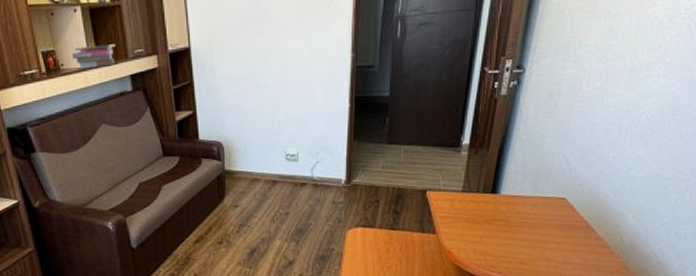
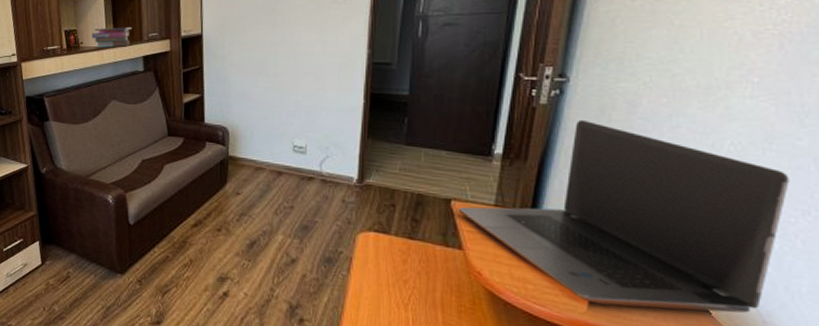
laptop computer: none [432,106,686,265] -> present [457,119,789,313]

